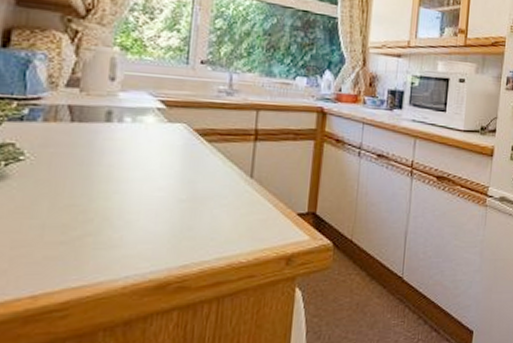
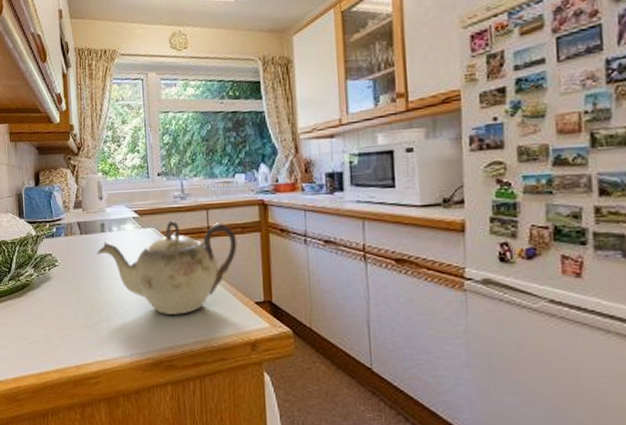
teapot: none [93,117,288,227] -> present [97,220,238,315]

